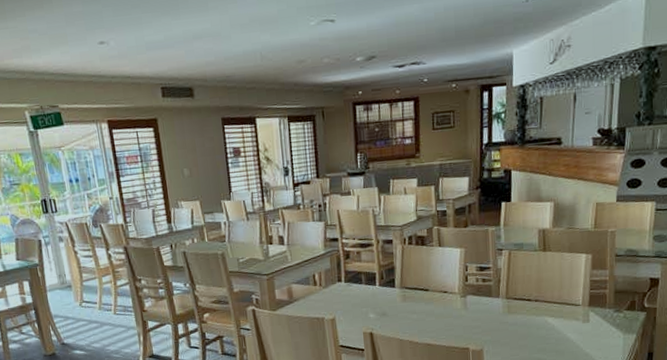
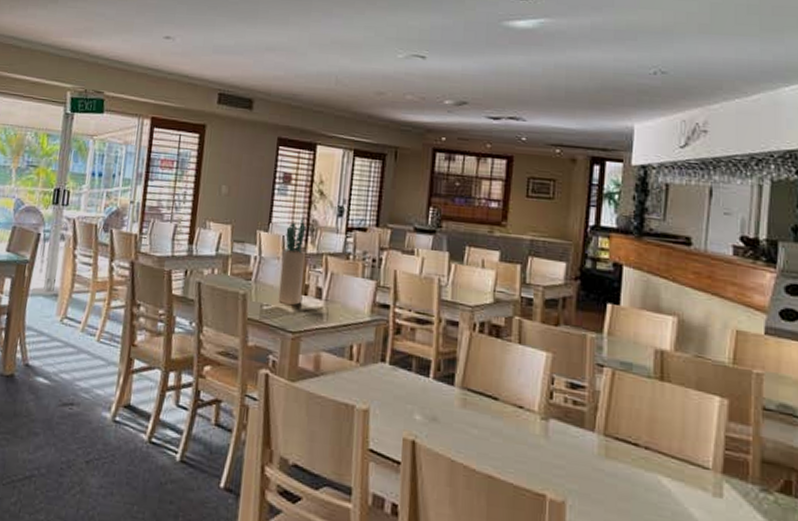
vase: none [245,181,268,255] -> present [278,216,307,305]

